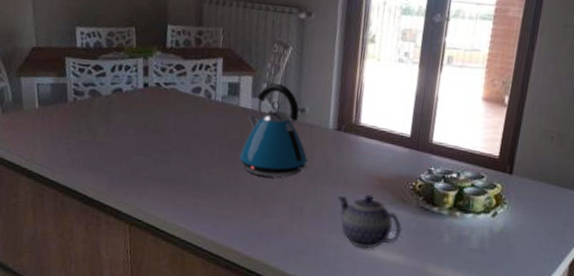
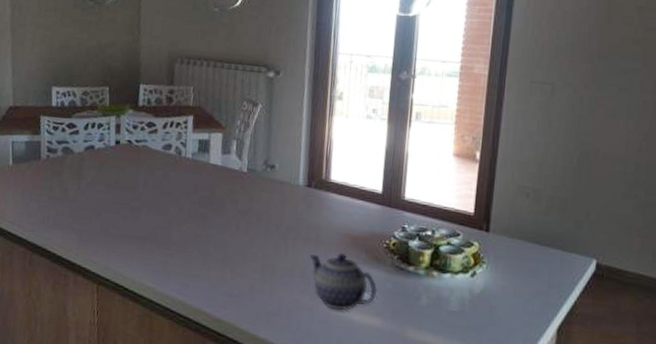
kettle: present [239,83,308,178] -> none [209,139,278,235]

